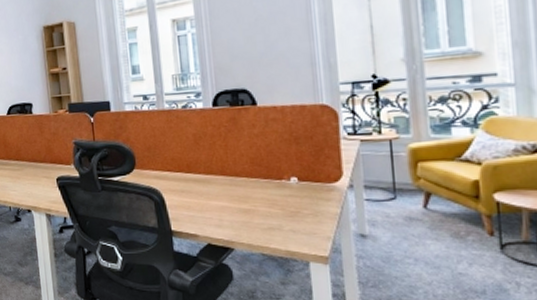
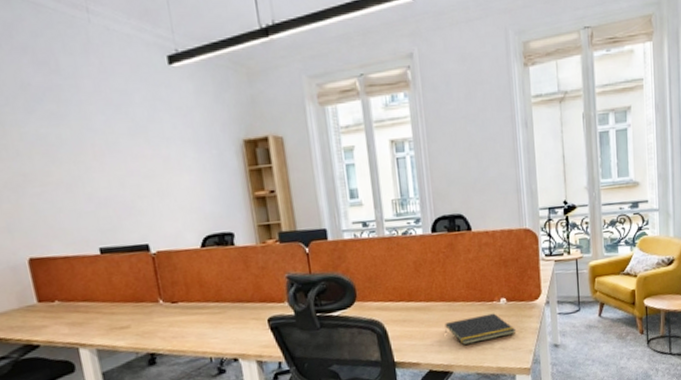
notepad: none [225,192,311,222] -> present [445,313,517,345]

